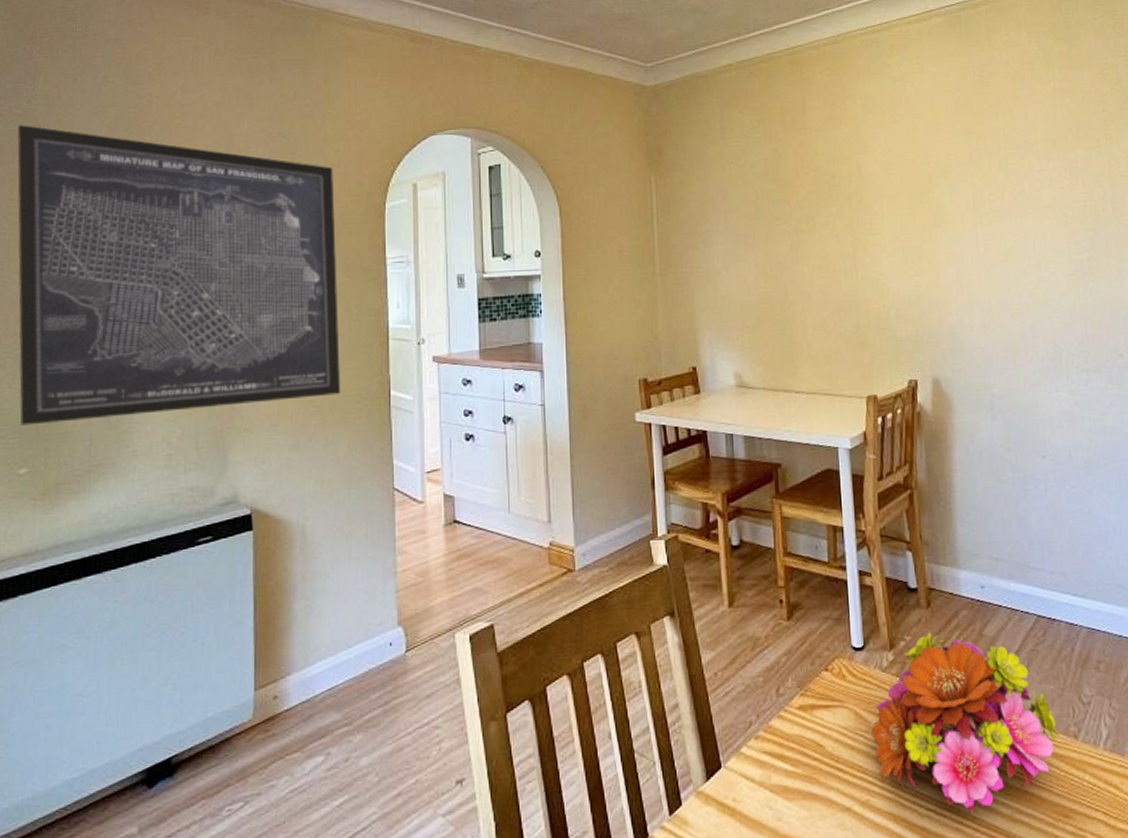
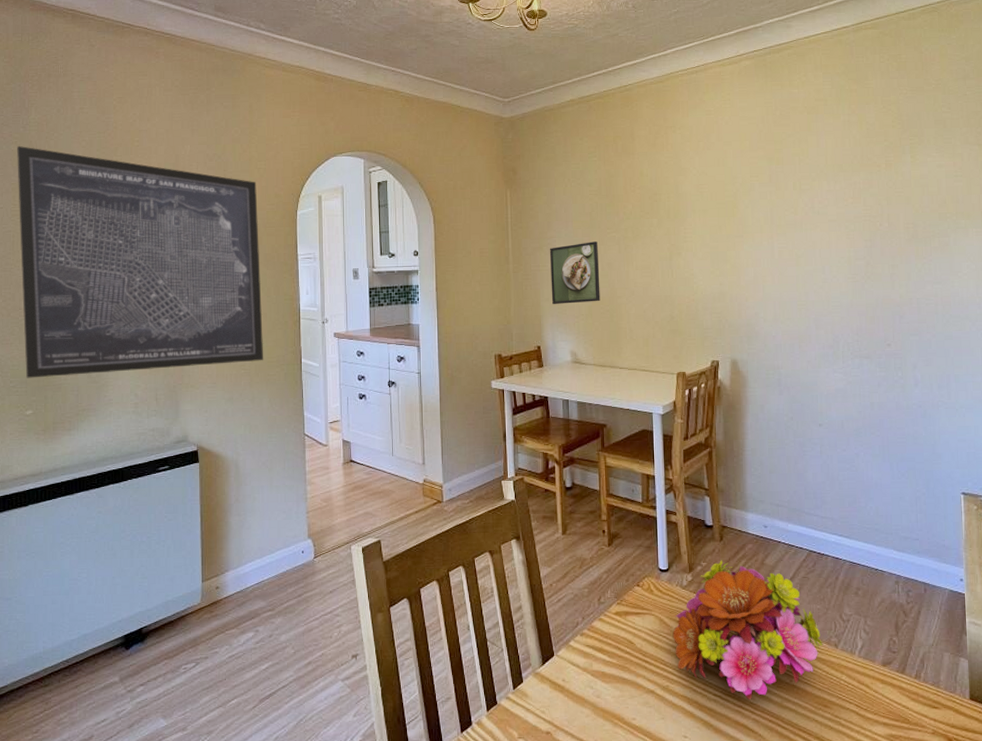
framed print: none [706,236,770,314] -> present [550,241,600,304]

